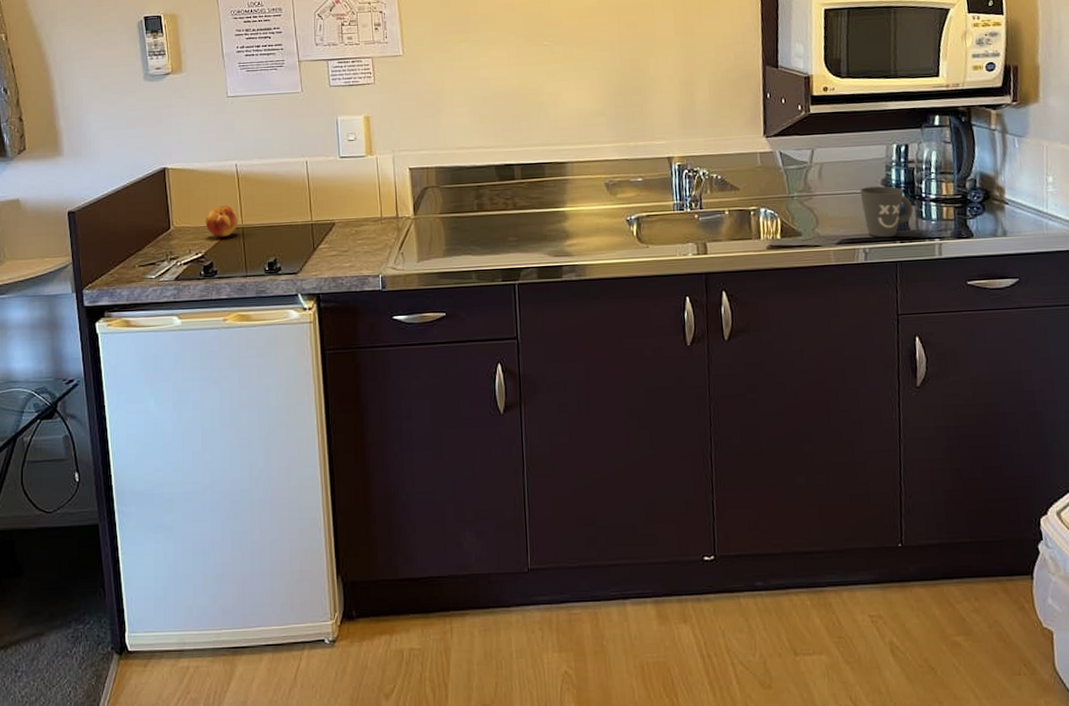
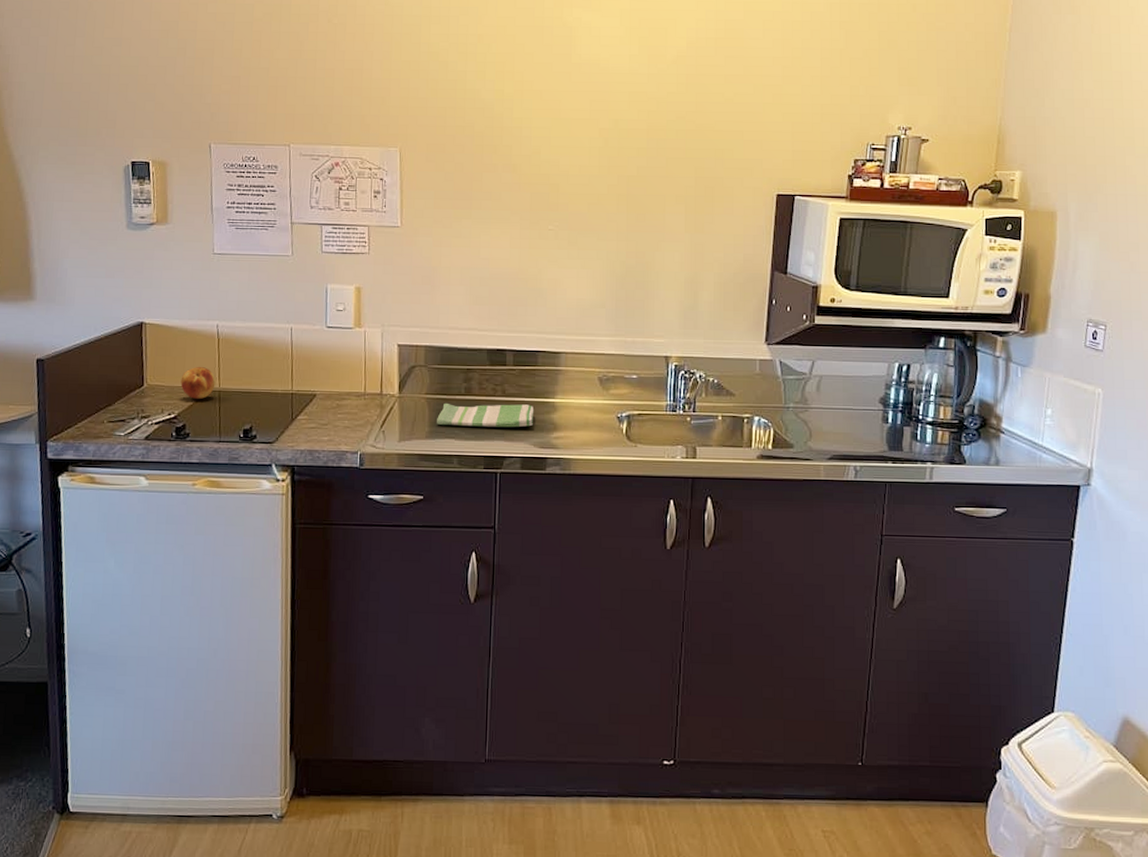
dish towel: none [453,215,546,242] -> present [437,402,534,428]
mug: present [859,186,913,238] -> none [857,404,908,457]

